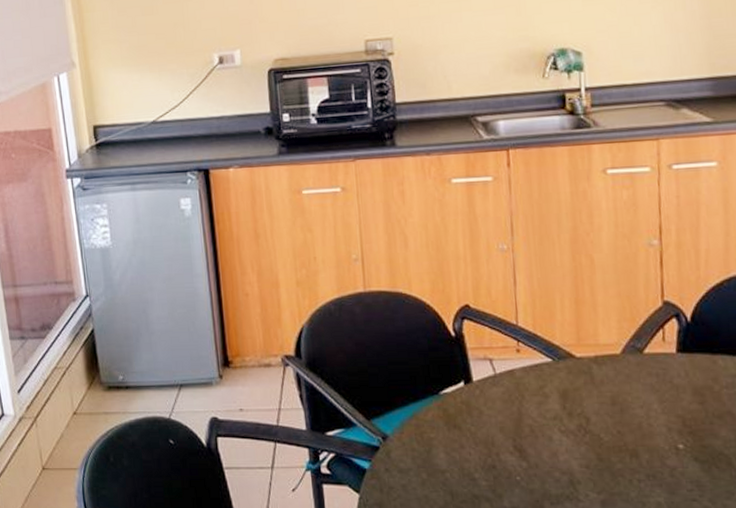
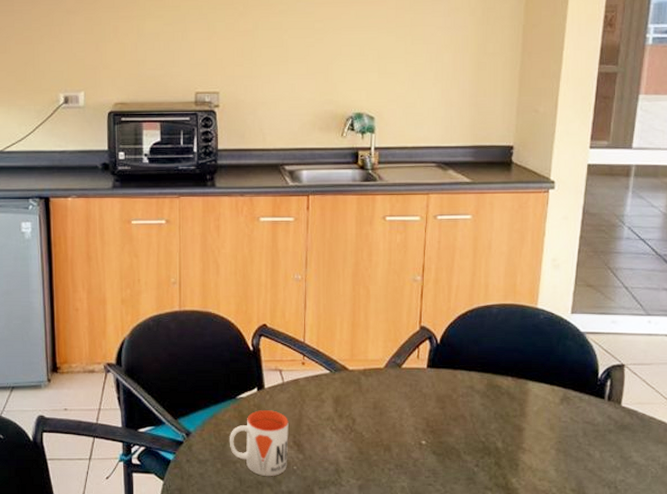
mug: none [434,408,509,489] -> present [229,410,289,477]

